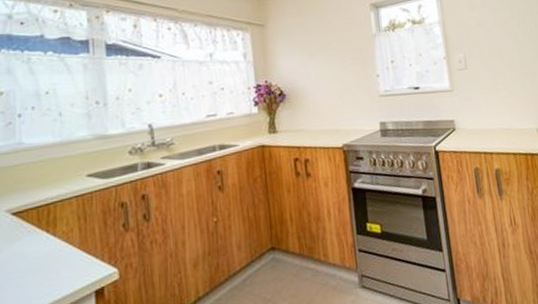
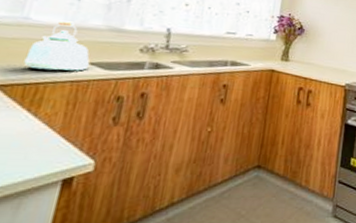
kettle: none [30,138,88,191] -> present [23,20,90,71]

